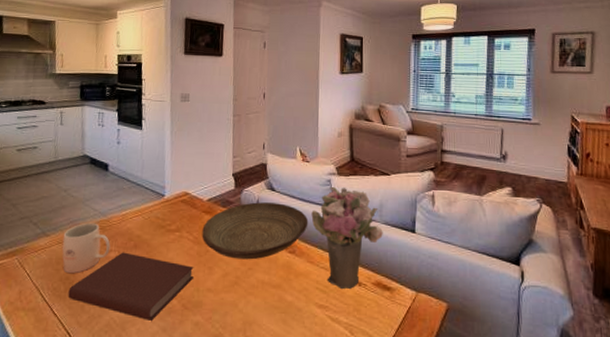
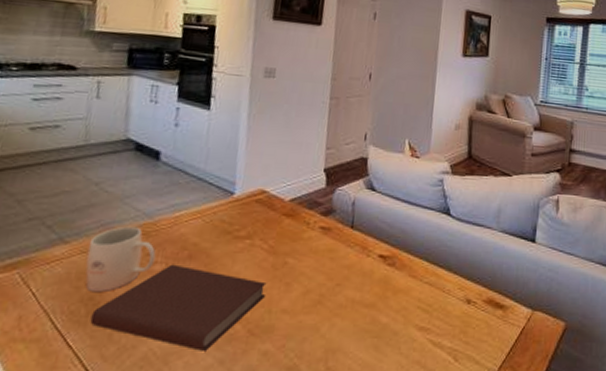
decorative bowl: present [202,202,309,260] -> none [279,204,414,274]
flower bouquet: present [311,186,383,289] -> none [417,187,500,307]

